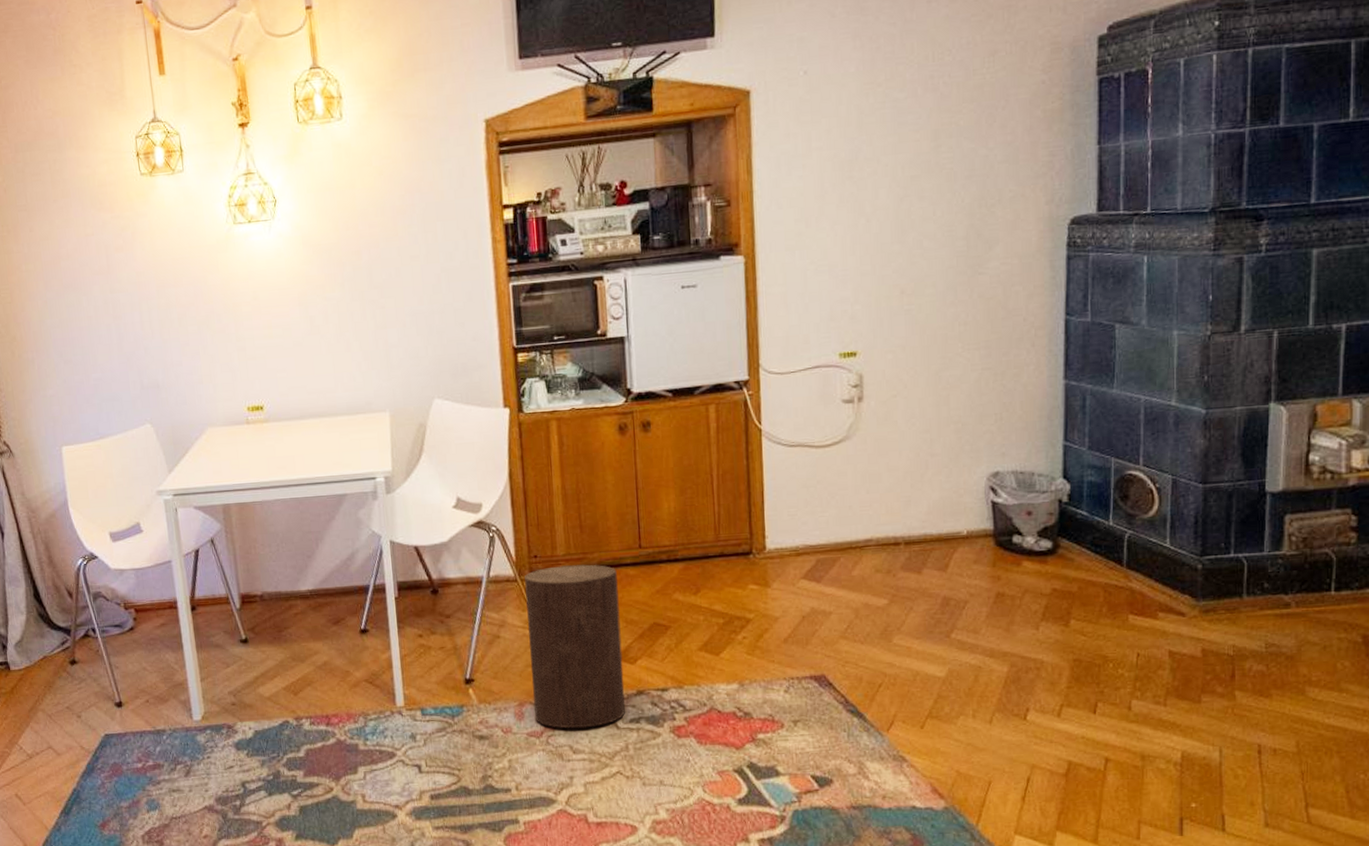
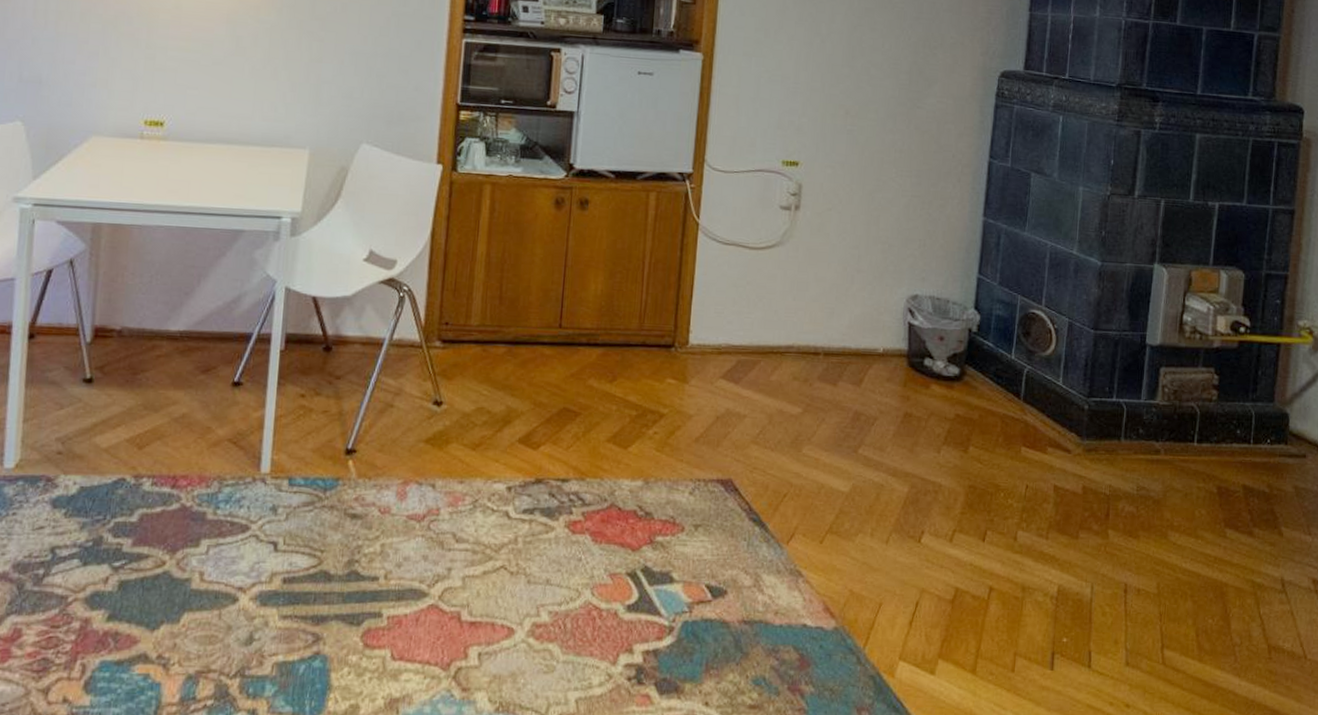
stool: present [525,564,626,729] -> none [418,336,532,515]

